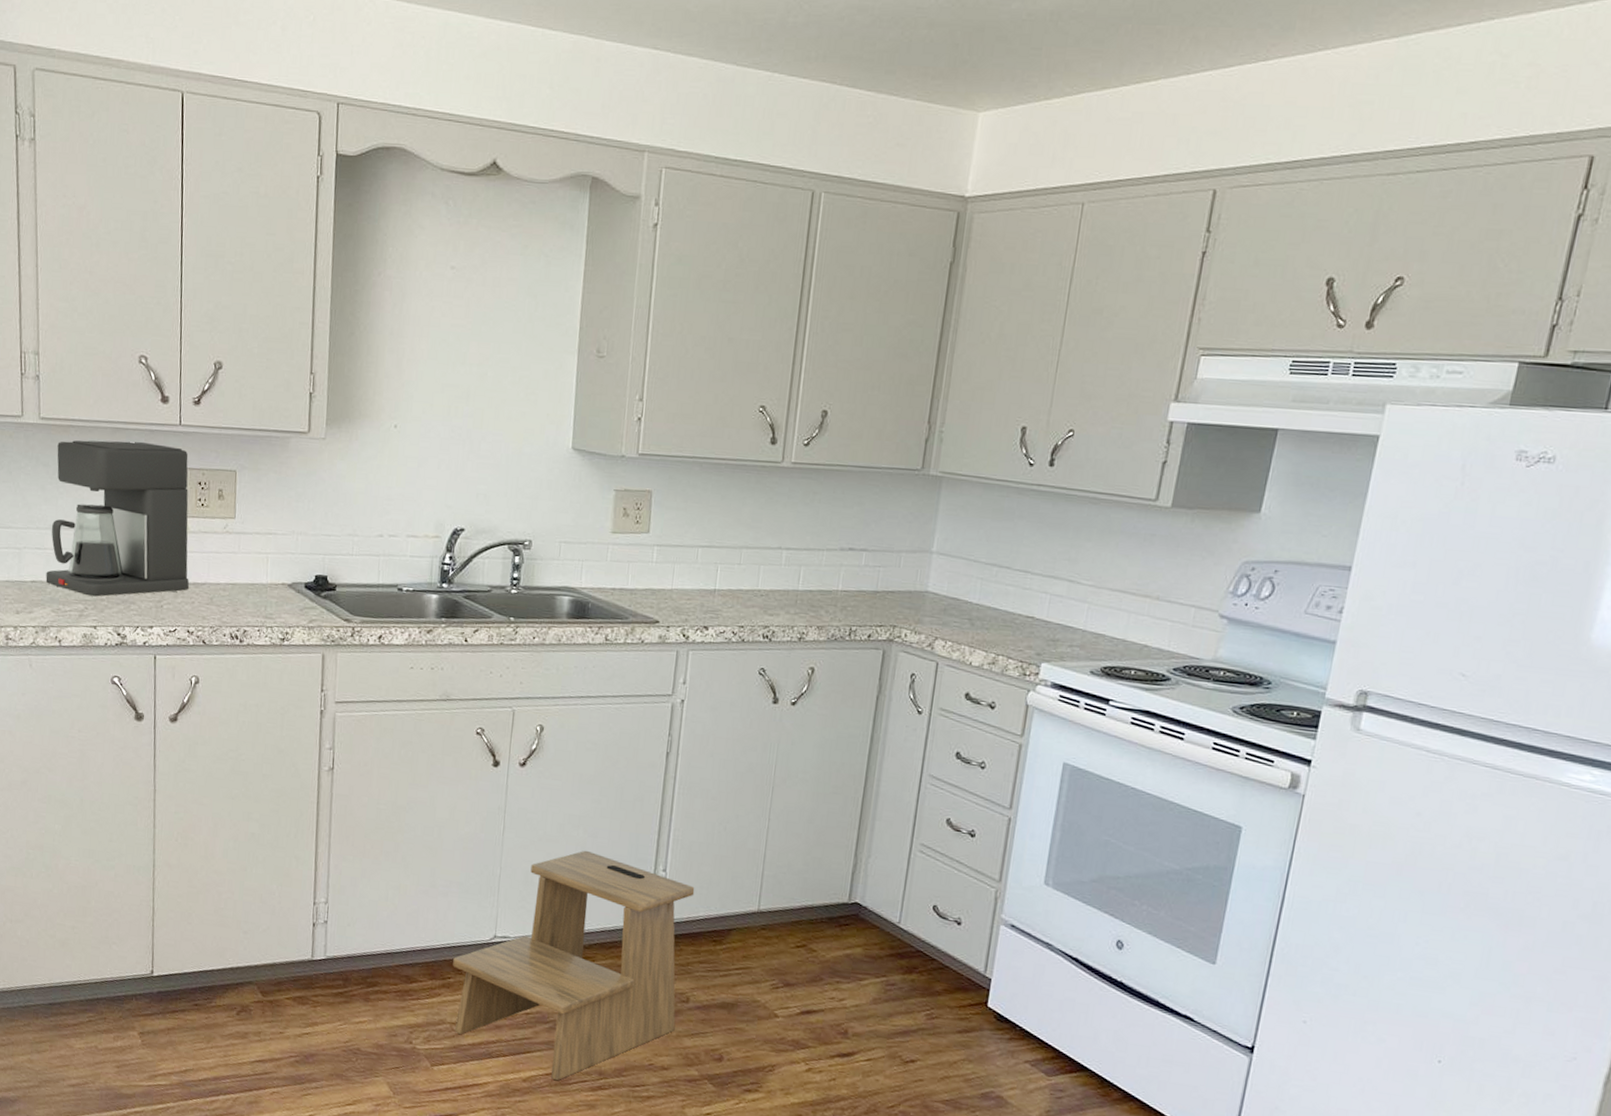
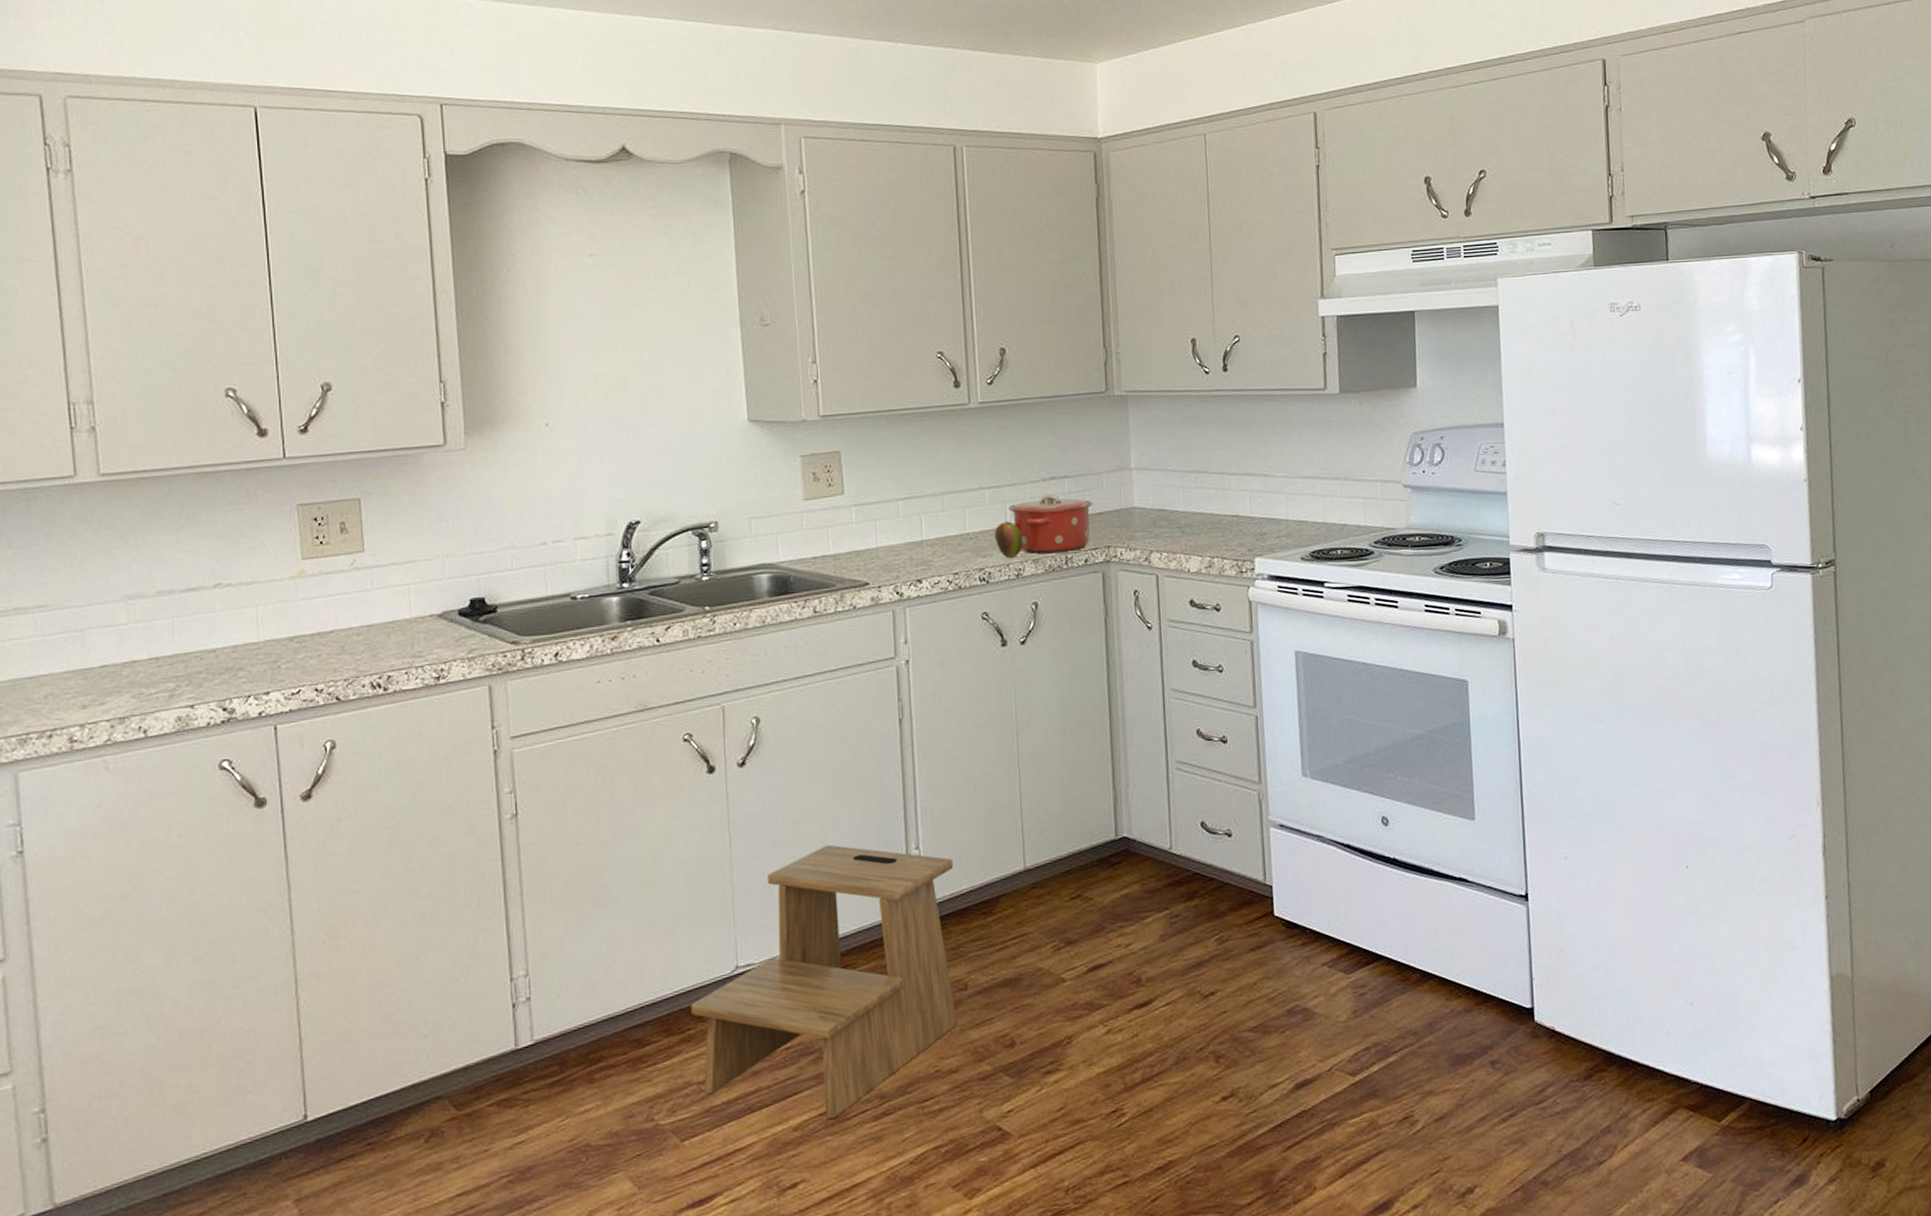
coffee maker: present [45,440,190,597] -> none [120,483,313,671]
fruit: none [784,584,812,621] -> present [994,521,1023,558]
casserole: none [802,564,887,625] -> present [1008,493,1094,554]

